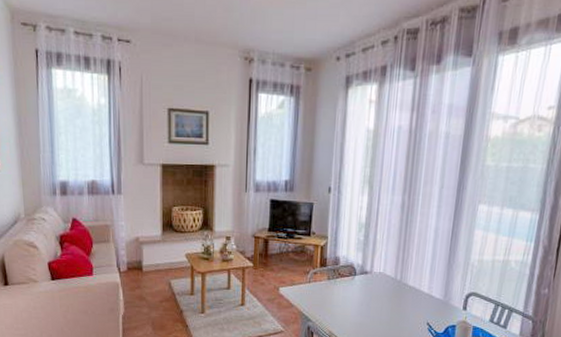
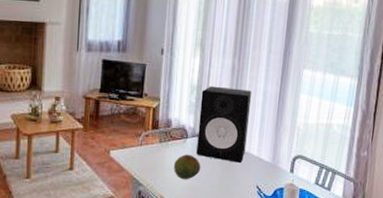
fruit: none [342,291,370,316] -> present [174,154,201,180]
speaker: none [365,223,422,300] -> present [196,86,251,163]

